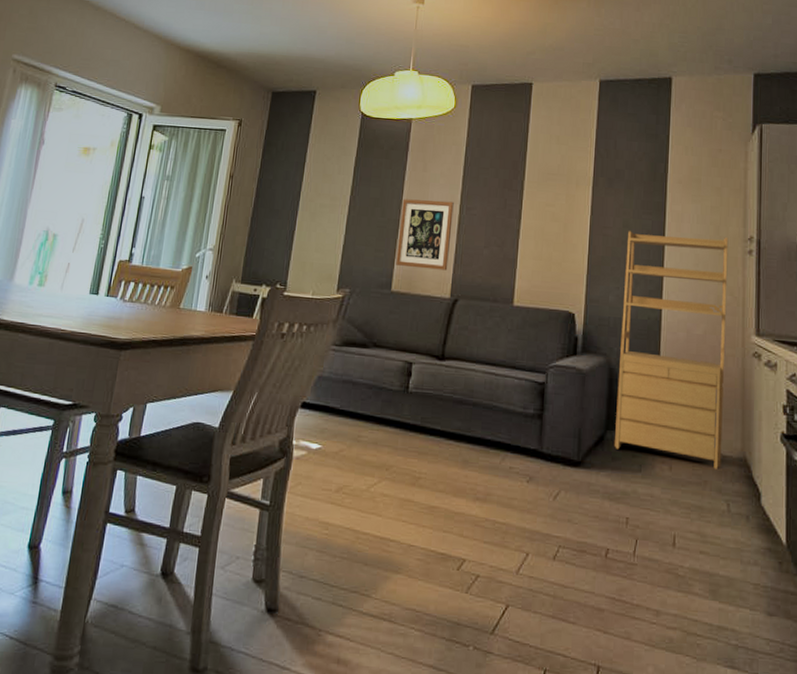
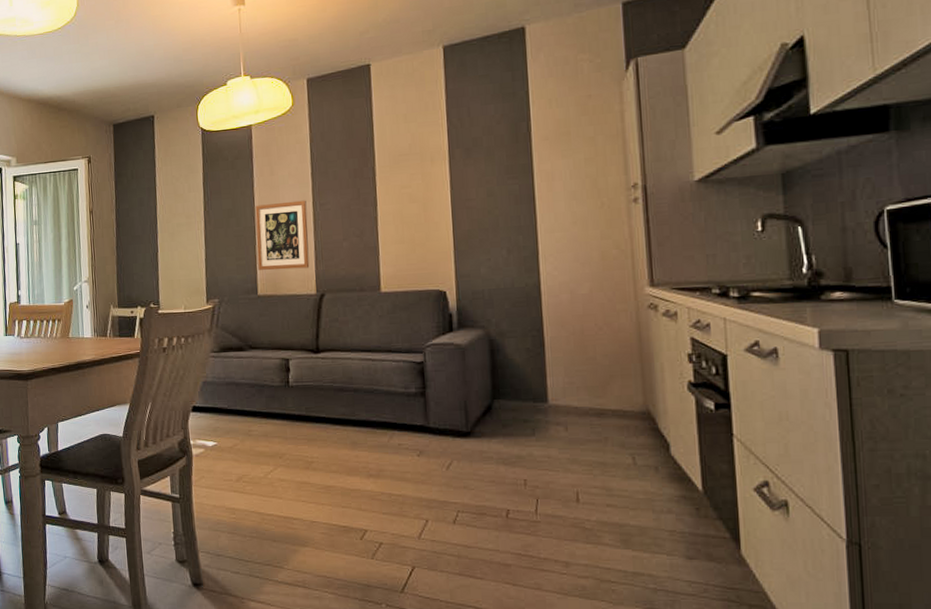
shelving unit: present [615,231,729,469] -> none [494,189,622,425]

